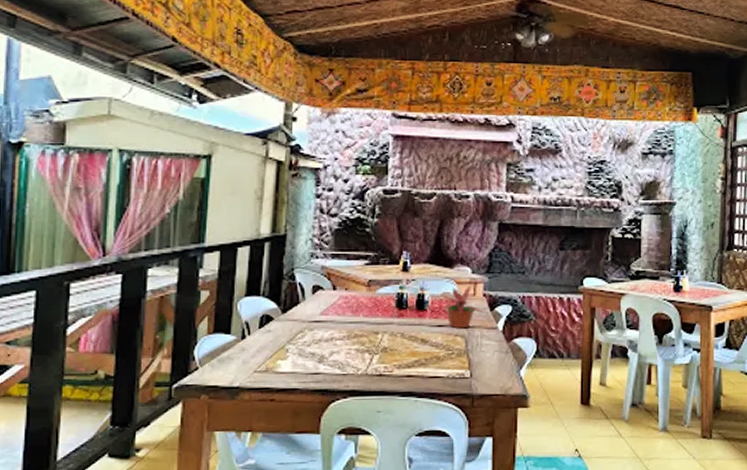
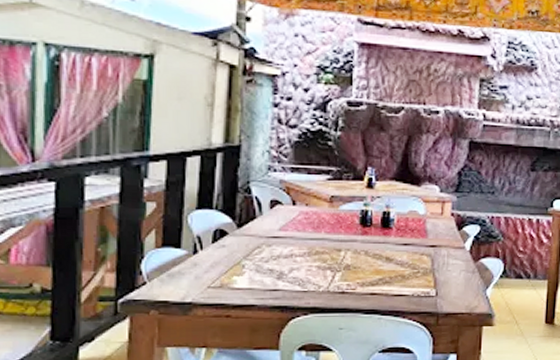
potted plant: present [441,284,485,328] -> none [407,203,453,246]

